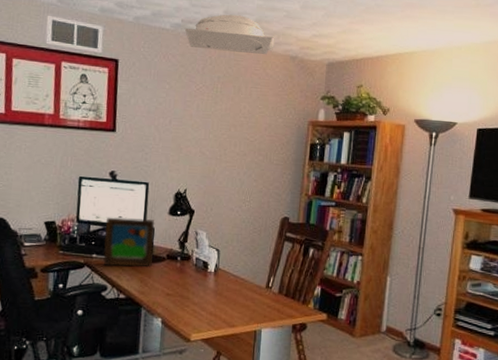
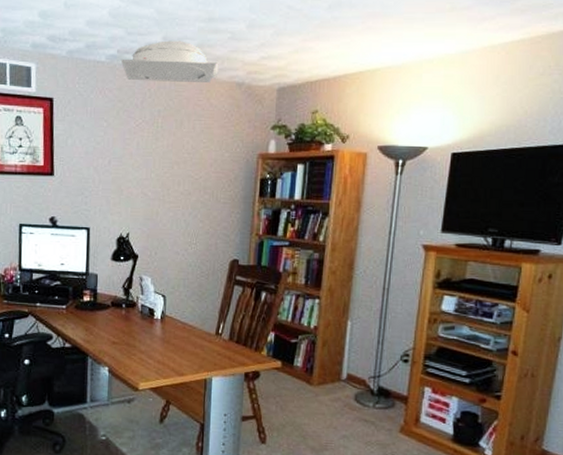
picture frame: present [103,217,155,268] -> none [47,264,98,316]

